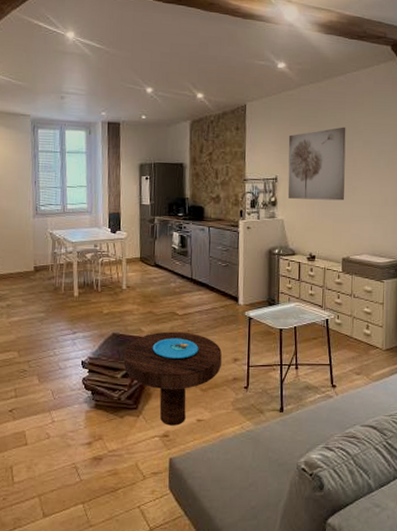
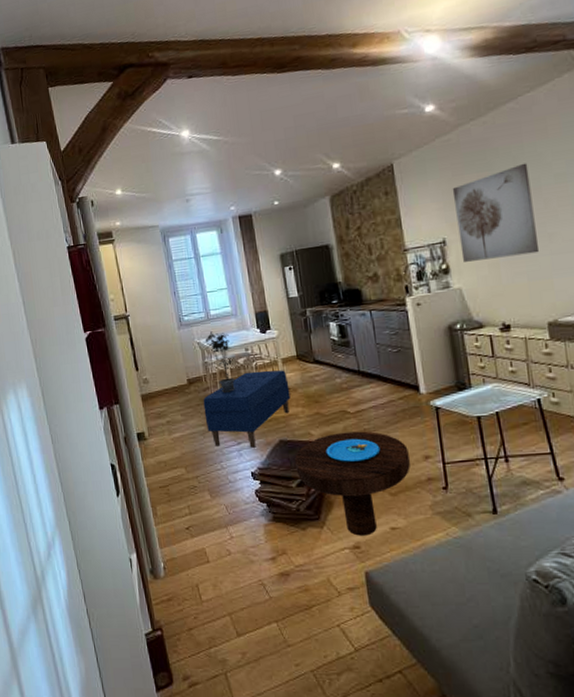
bench: none [45,267,129,338] -> present [203,370,291,448]
potted plant: none [57,224,83,284] -> present [205,331,235,393]

